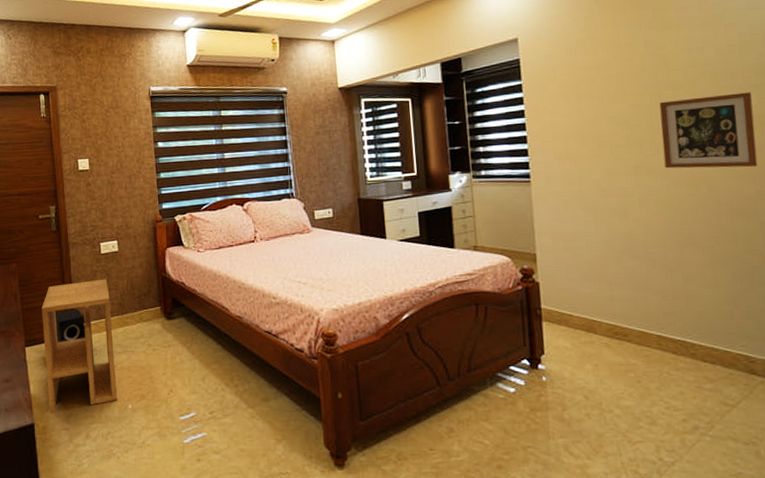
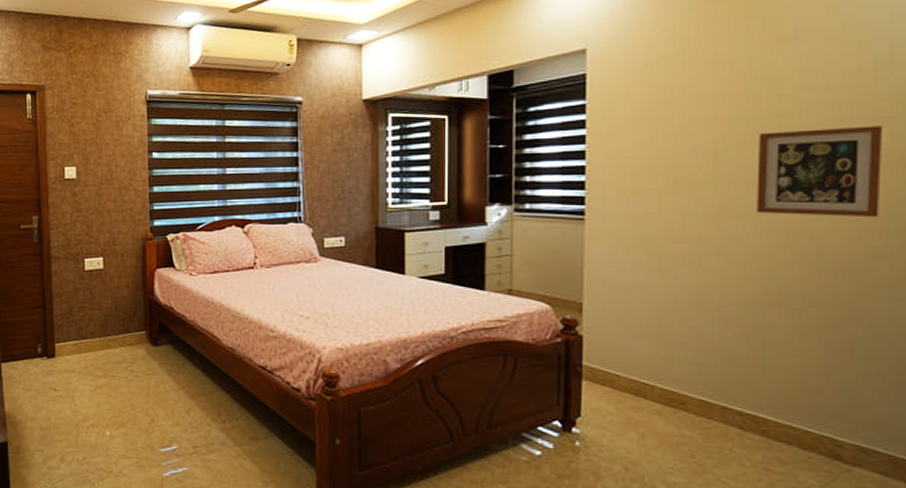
side table: present [41,279,117,413] -> none [19,297,95,433]
speaker: present [55,308,87,344] -> none [33,326,66,362]

